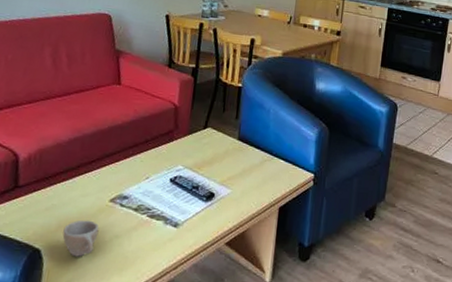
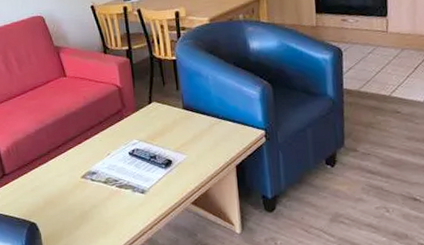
cup: present [62,220,99,257] -> none [50,195,79,226]

